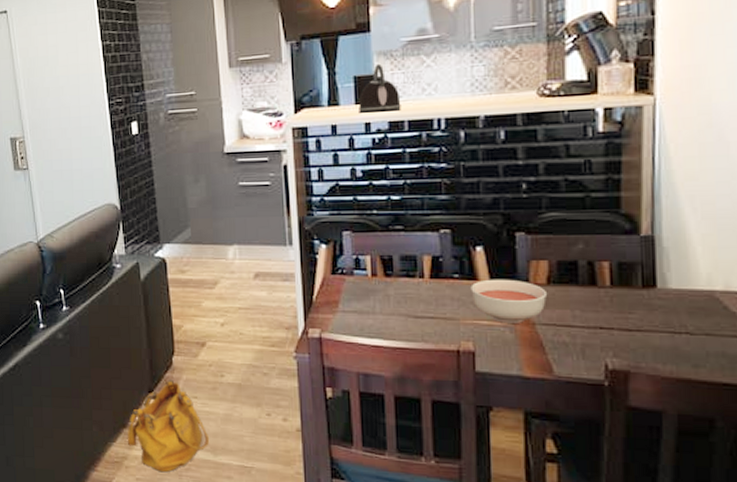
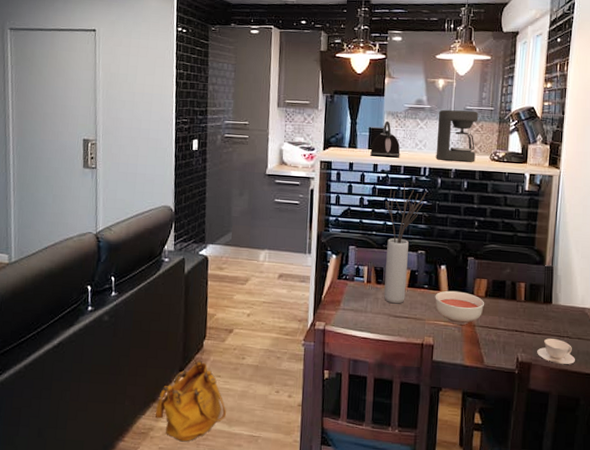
vase: none [386,141,445,301] -> present [384,182,427,304]
coffee maker: none [452,32,514,107] -> present [436,109,479,162]
teacup: none [637,336,703,373] -> present [537,338,575,365]

